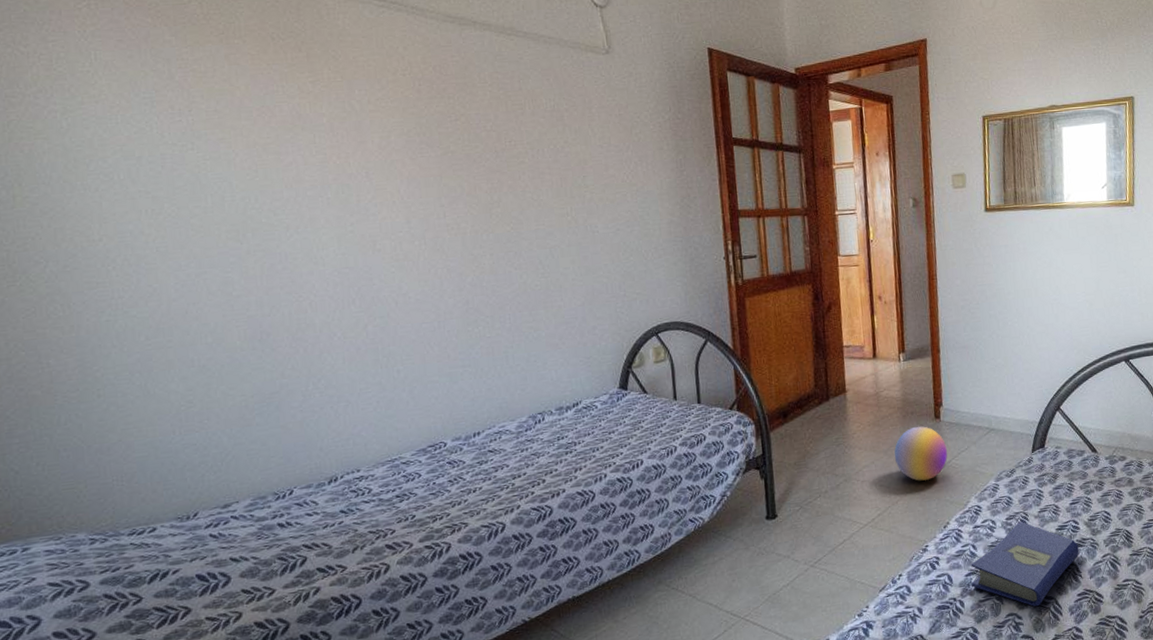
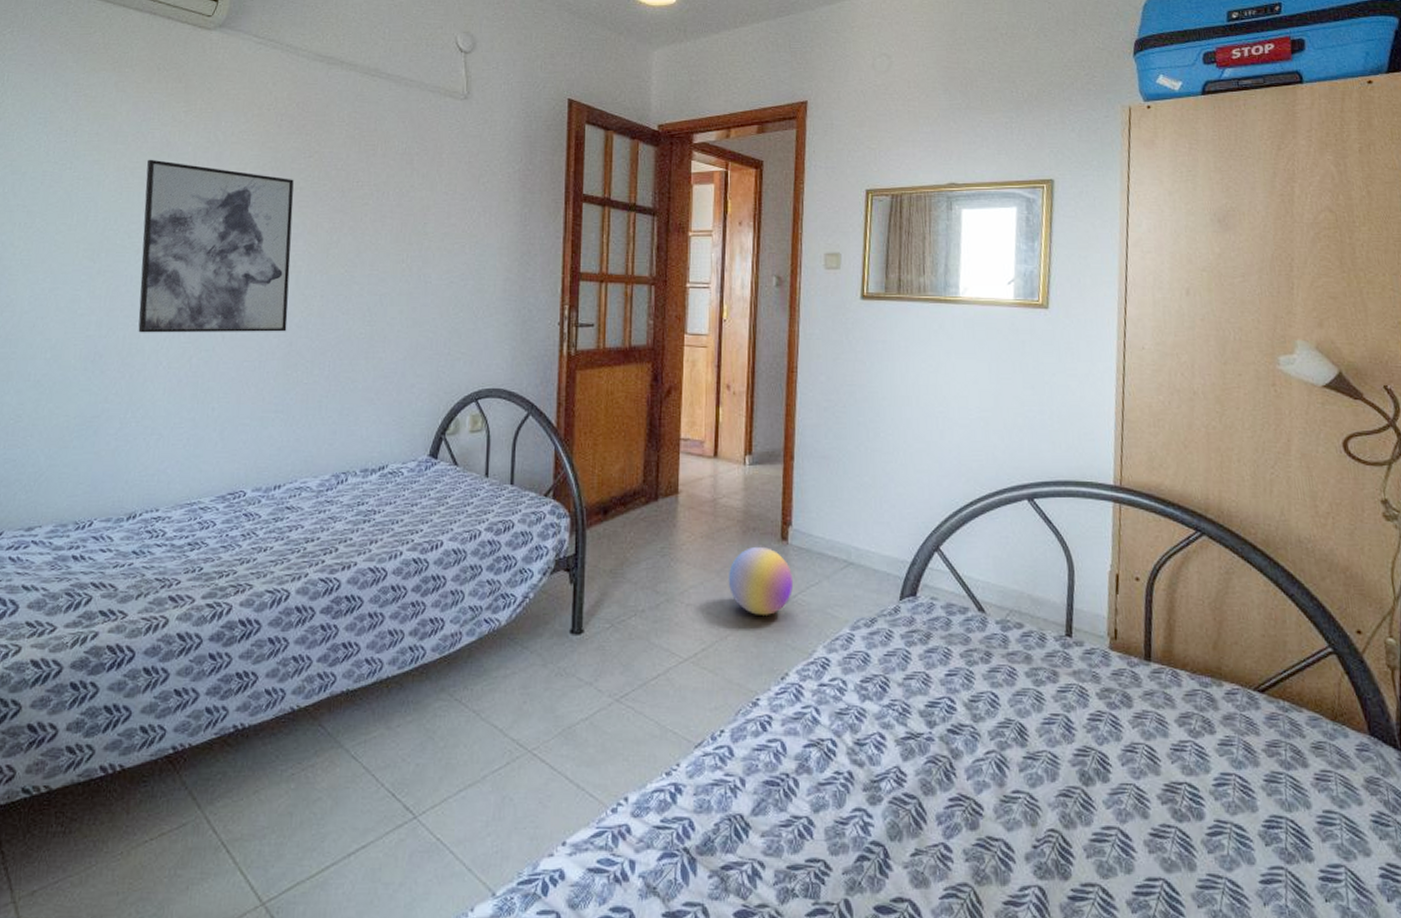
wall art: none [280,133,461,308] -> present [138,159,294,333]
hardcover book: present [971,521,1079,607] -> none [809,687,954,806]

